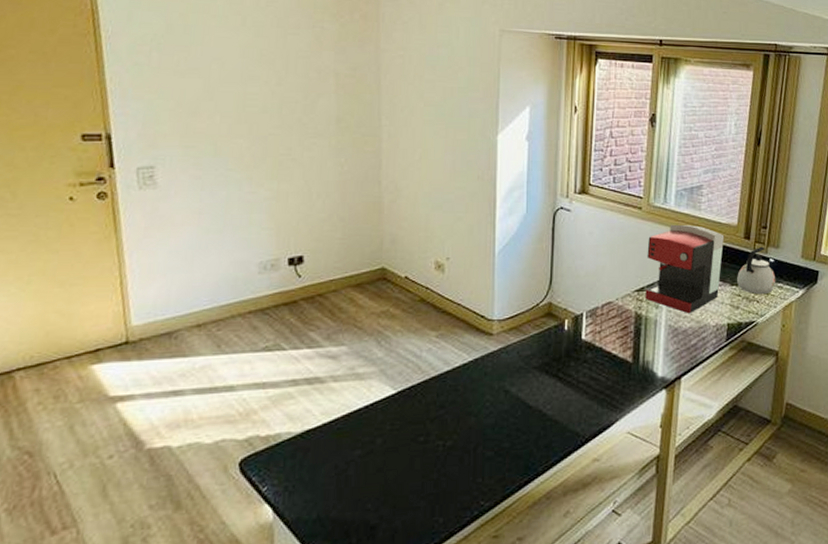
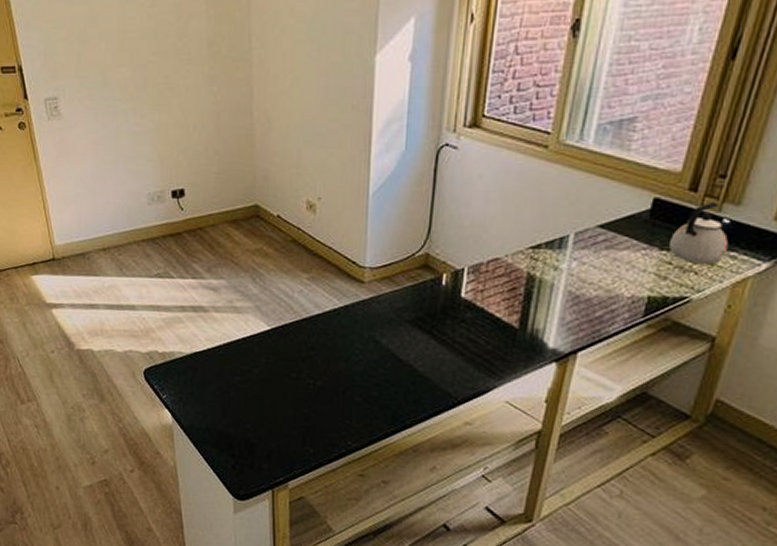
coffee maker: present [645,224,724,314] -> none [542,168,659,281]

